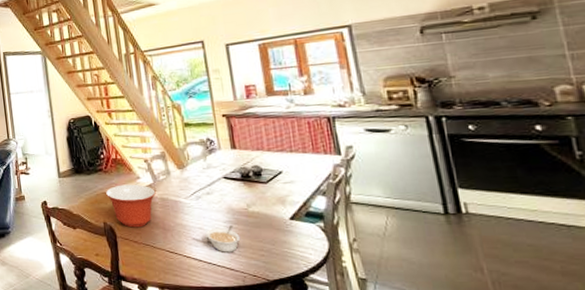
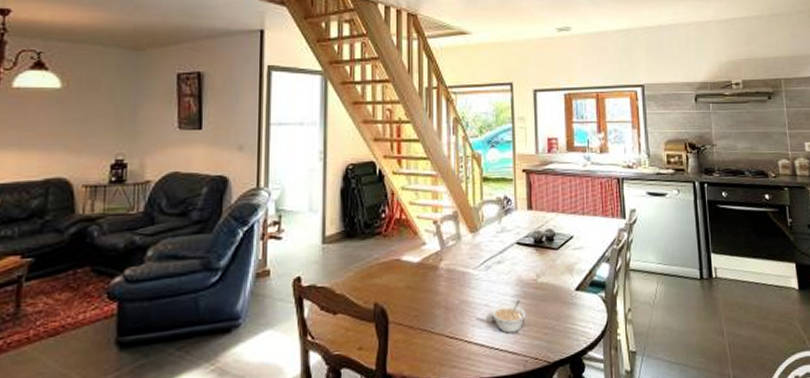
mixing bowl: present [106,184,156,228] -> none [382,252,442,309]

